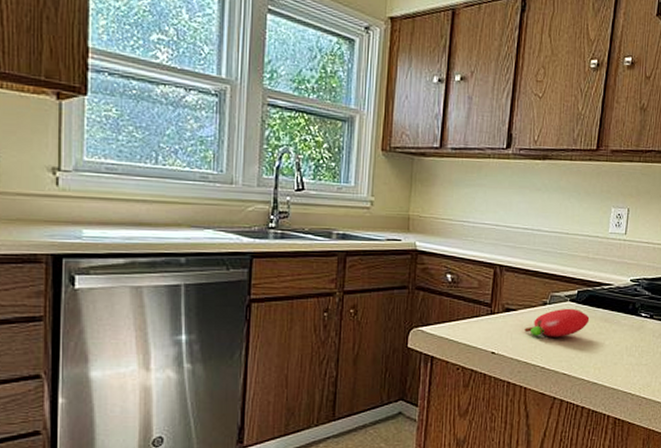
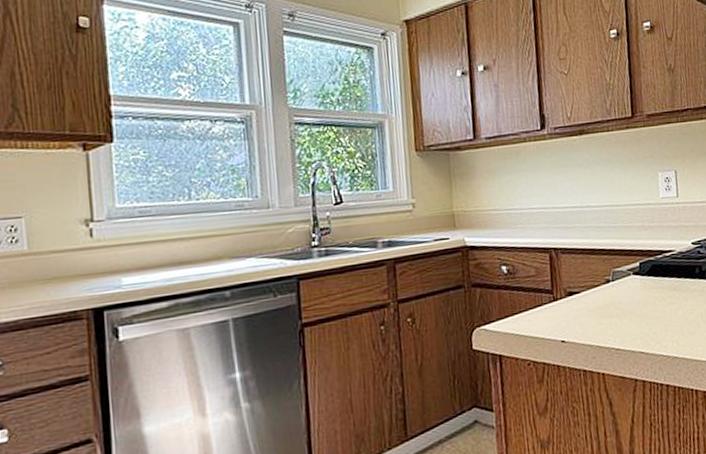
fruit: present [524,308,590,337] -> none [591,281,658,317]

